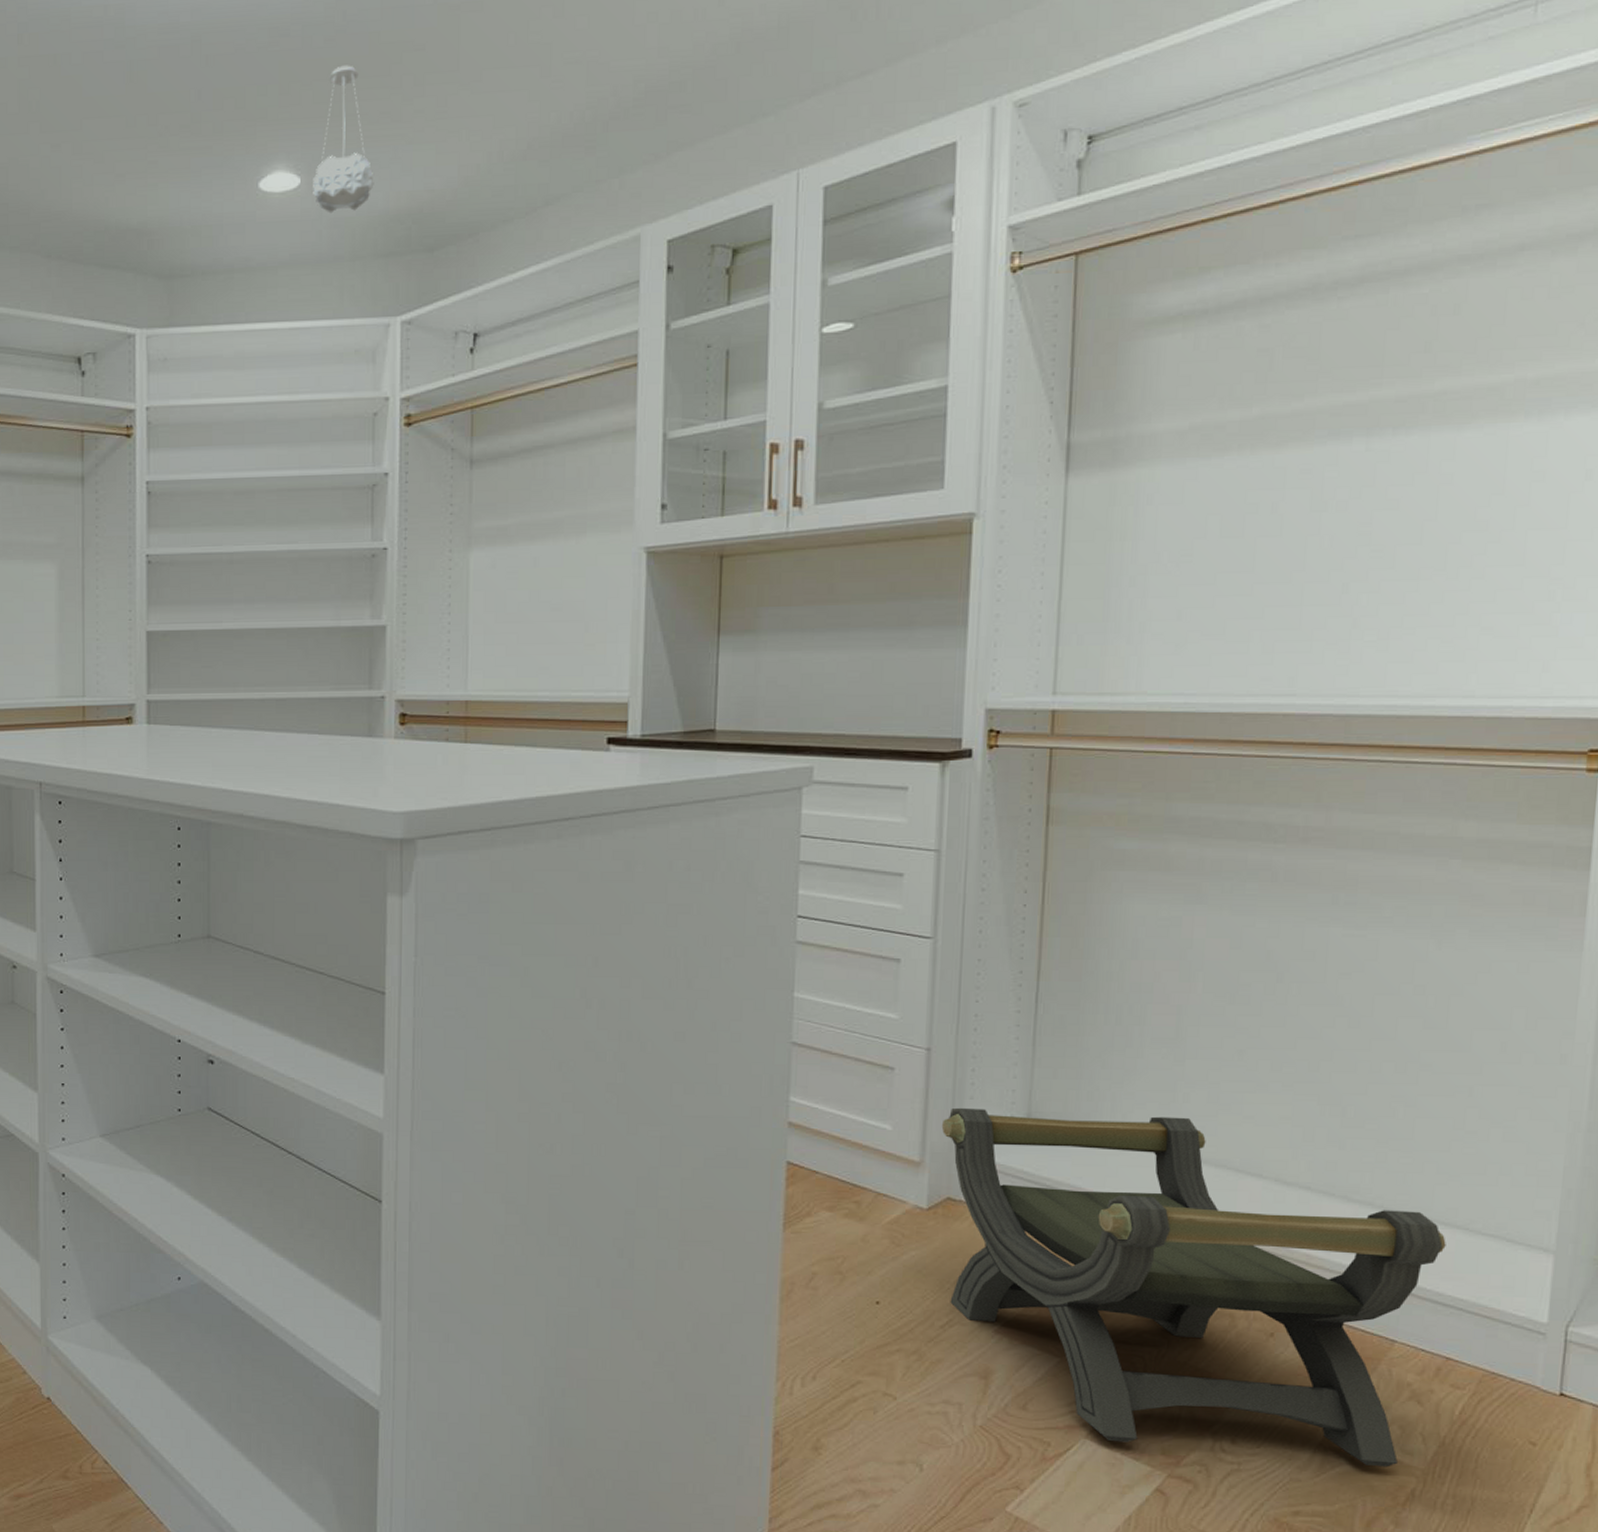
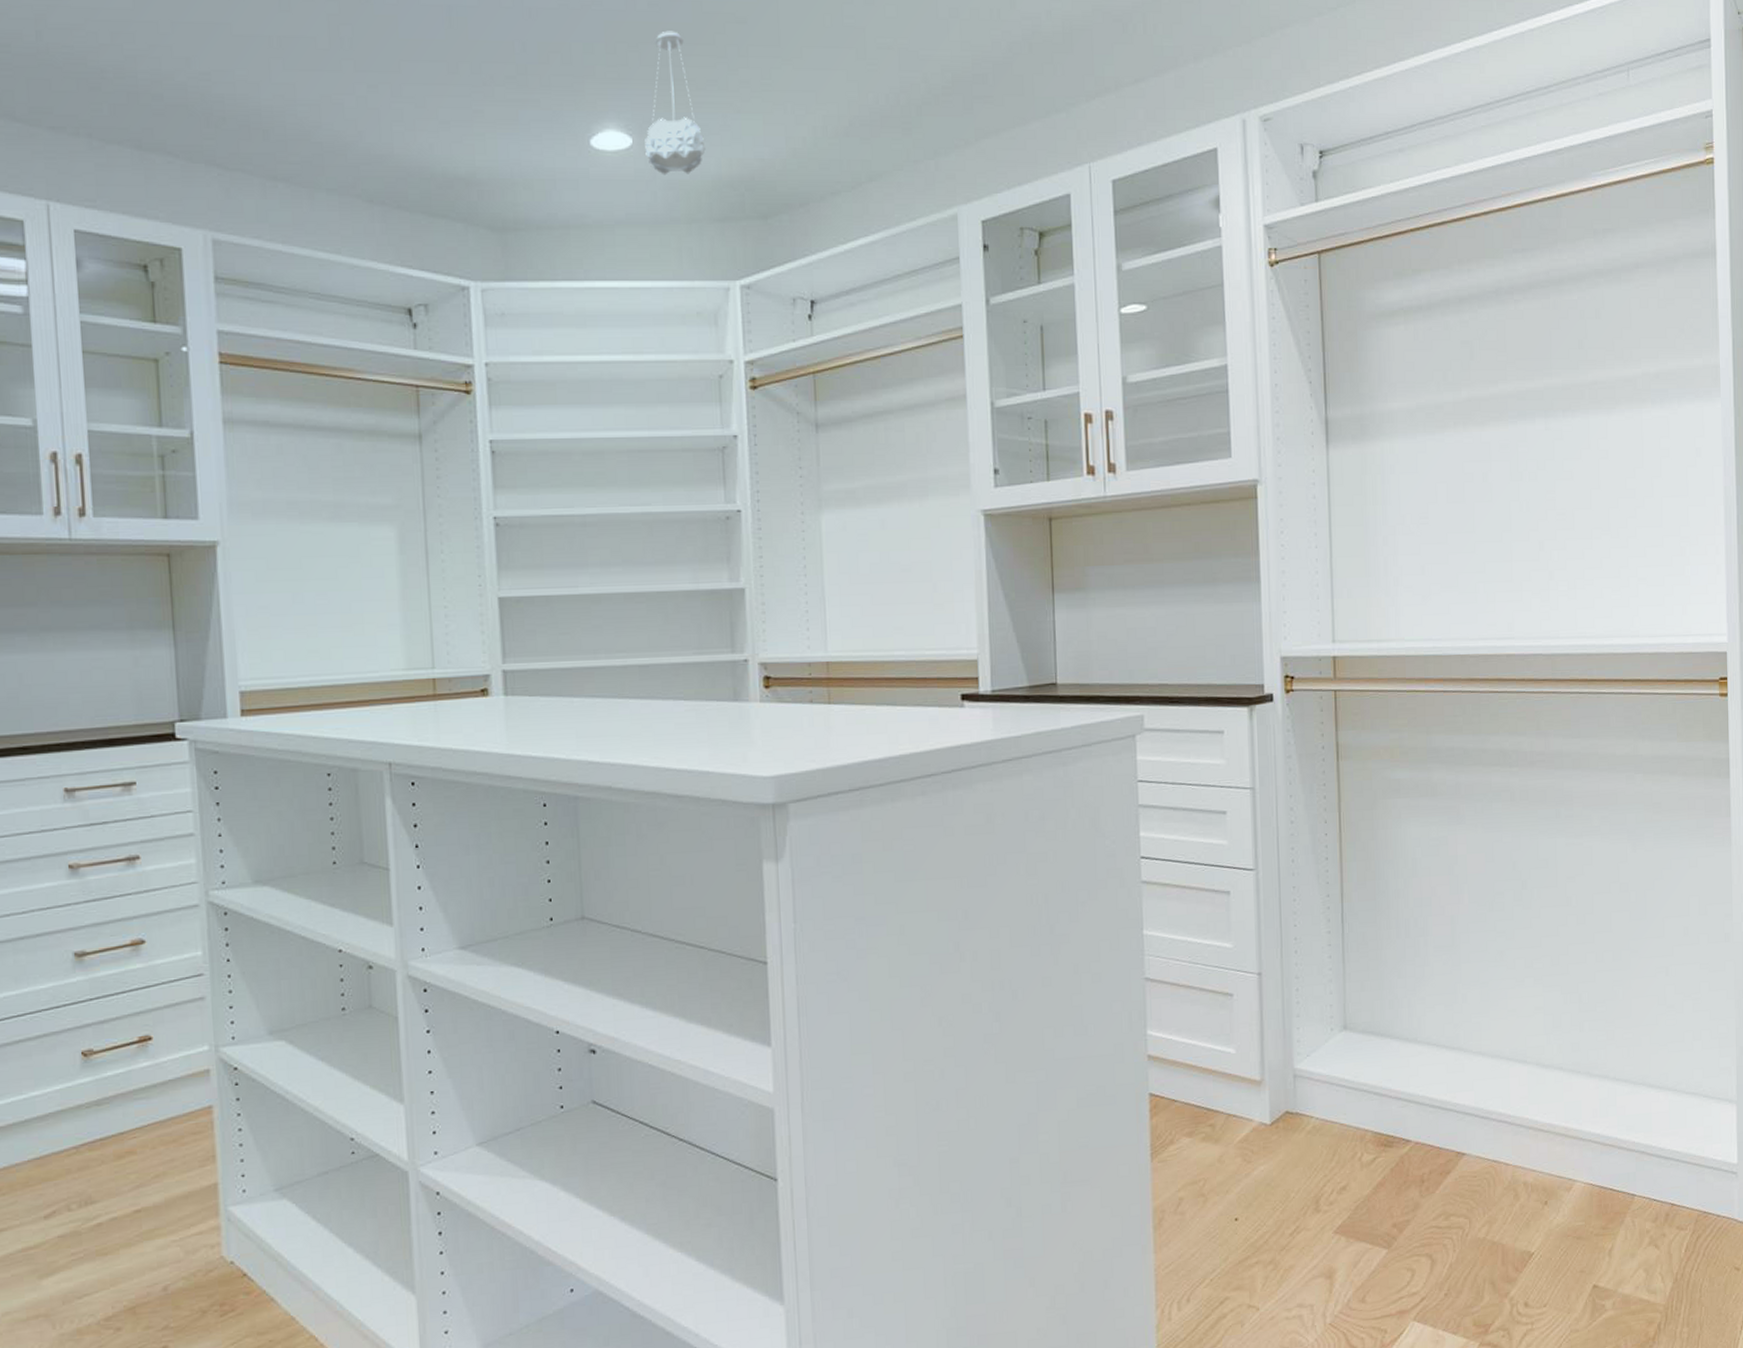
stool: present [941,1107,1446,1467] -> none [1275,1016,1662,1321]

